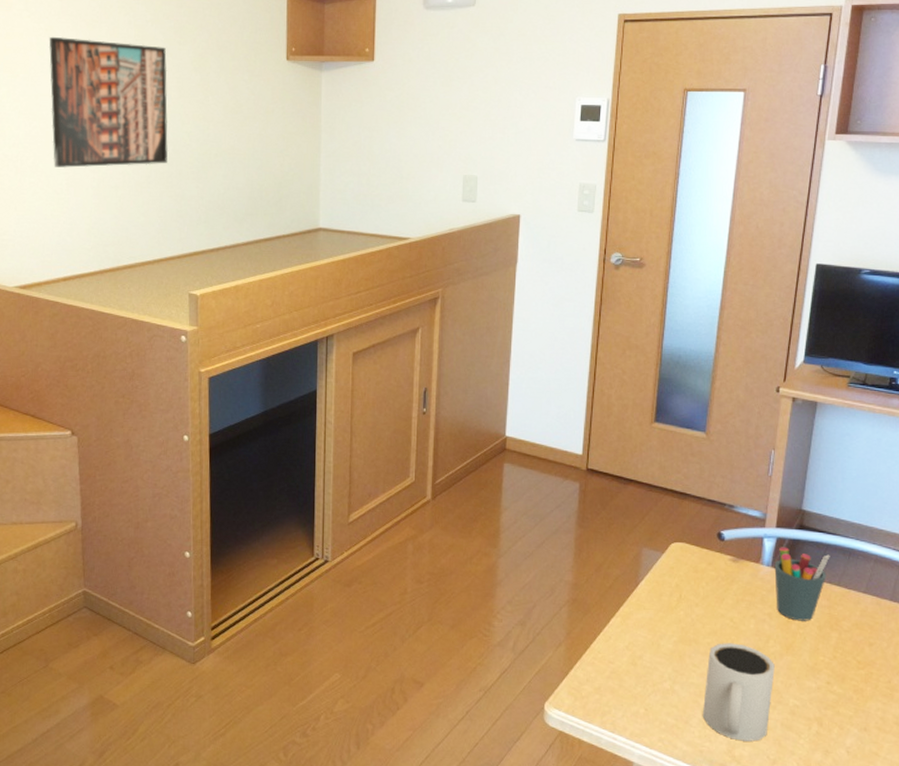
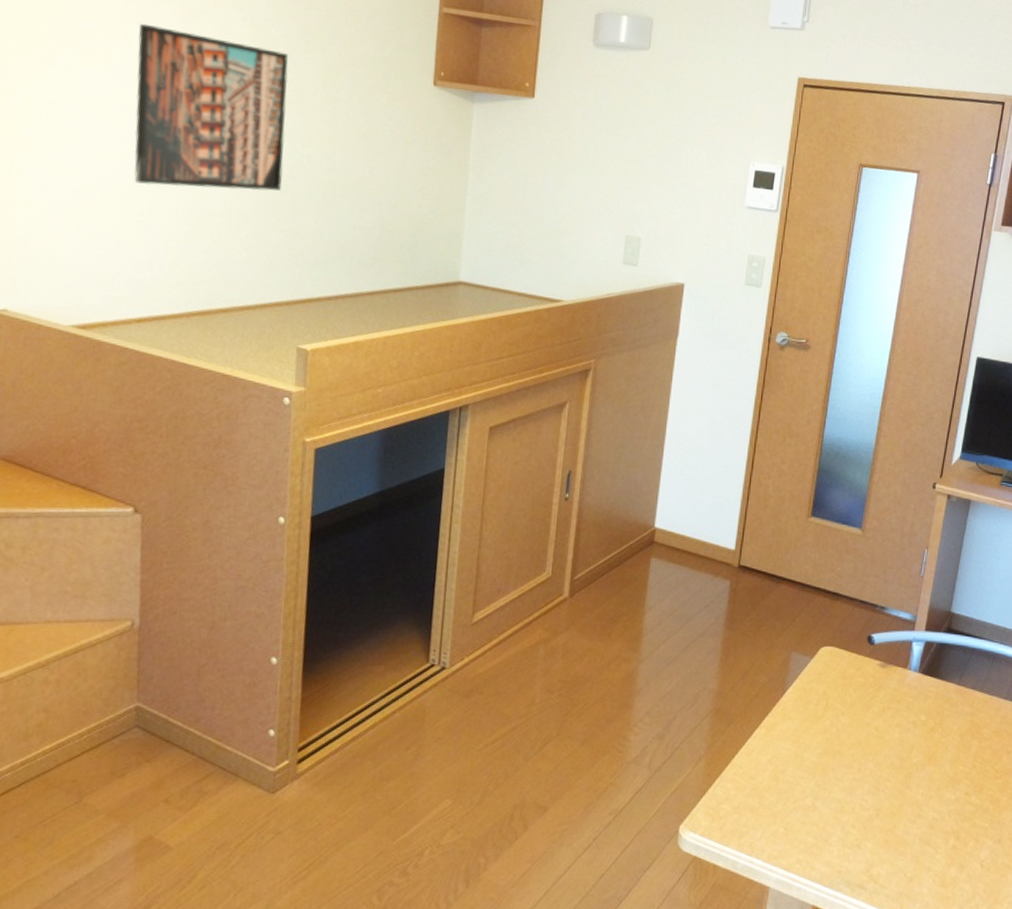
mug: present [702,643,775,742] -> none [842,754,917,859]
pen holder: present [774,547,830,621] -> none [921,651,975,729]

